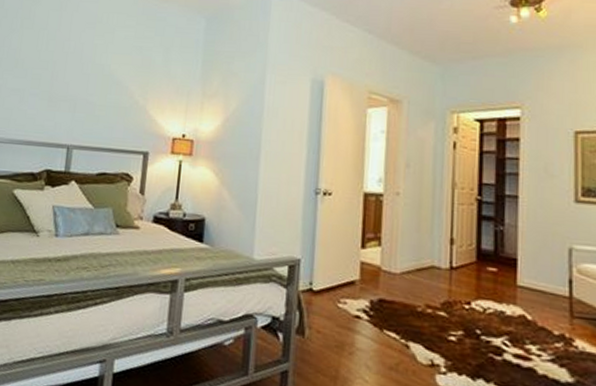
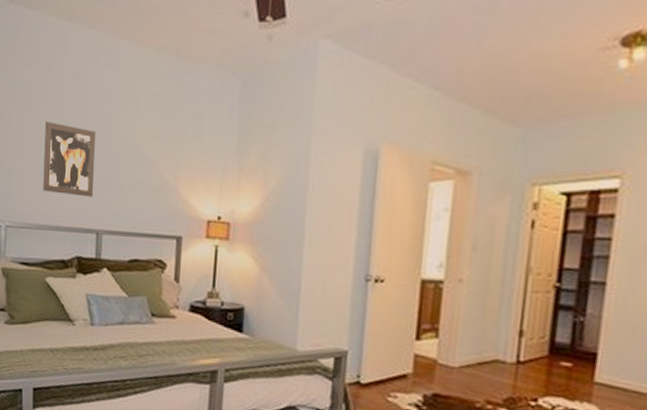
wall art: none [18,46,73,115] -> present [43,121,96,197]

